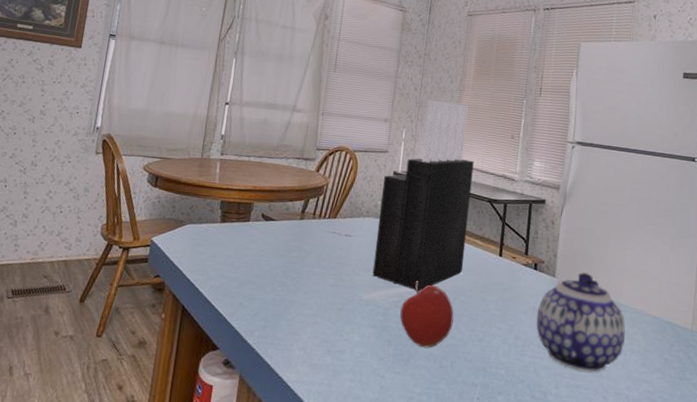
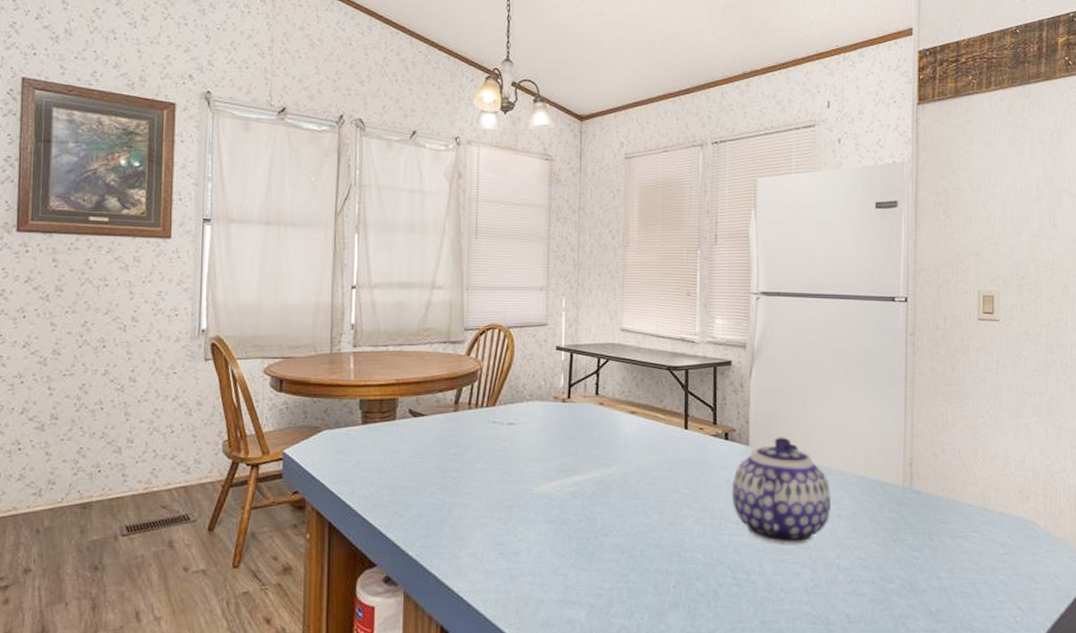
knife block: present [372,99,474,292] -> none [543,260,647,477]
fruit: present [400,281,454,348] -> none [579,466,640,539]

